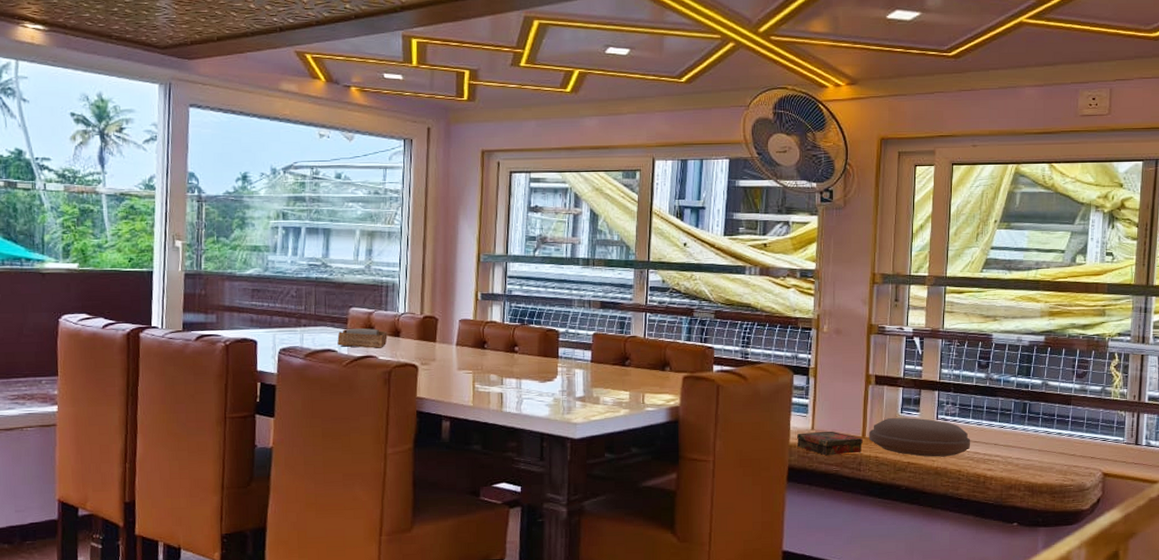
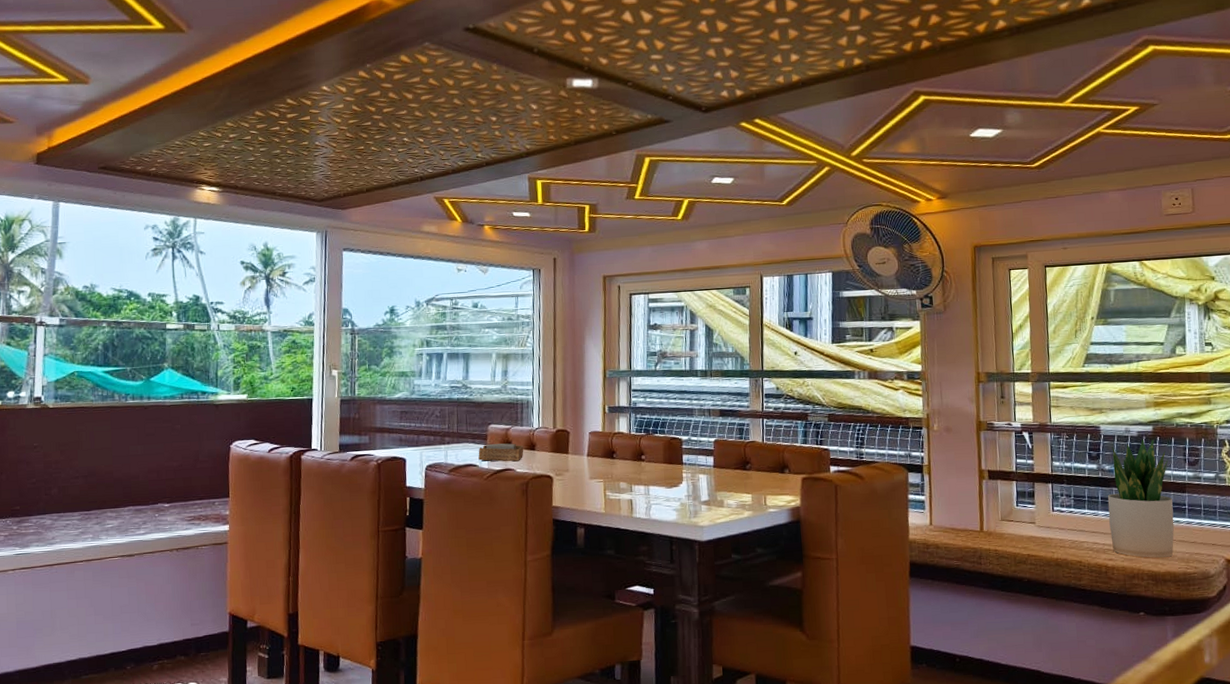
book: present [797,431,864,456] -> none [916,525,982,550]
seat cushion: present [868,418,971,457] -> none [986,510,1089,549]
planter: none [992,349,1057,470] -> present [1107,439,1175,559]

